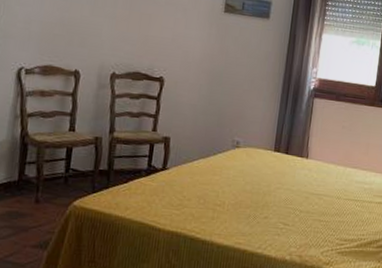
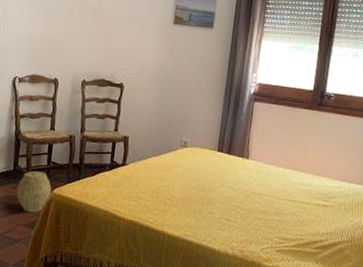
woven basket: none [22,180,71,231] -> present [16,171,52,213]

